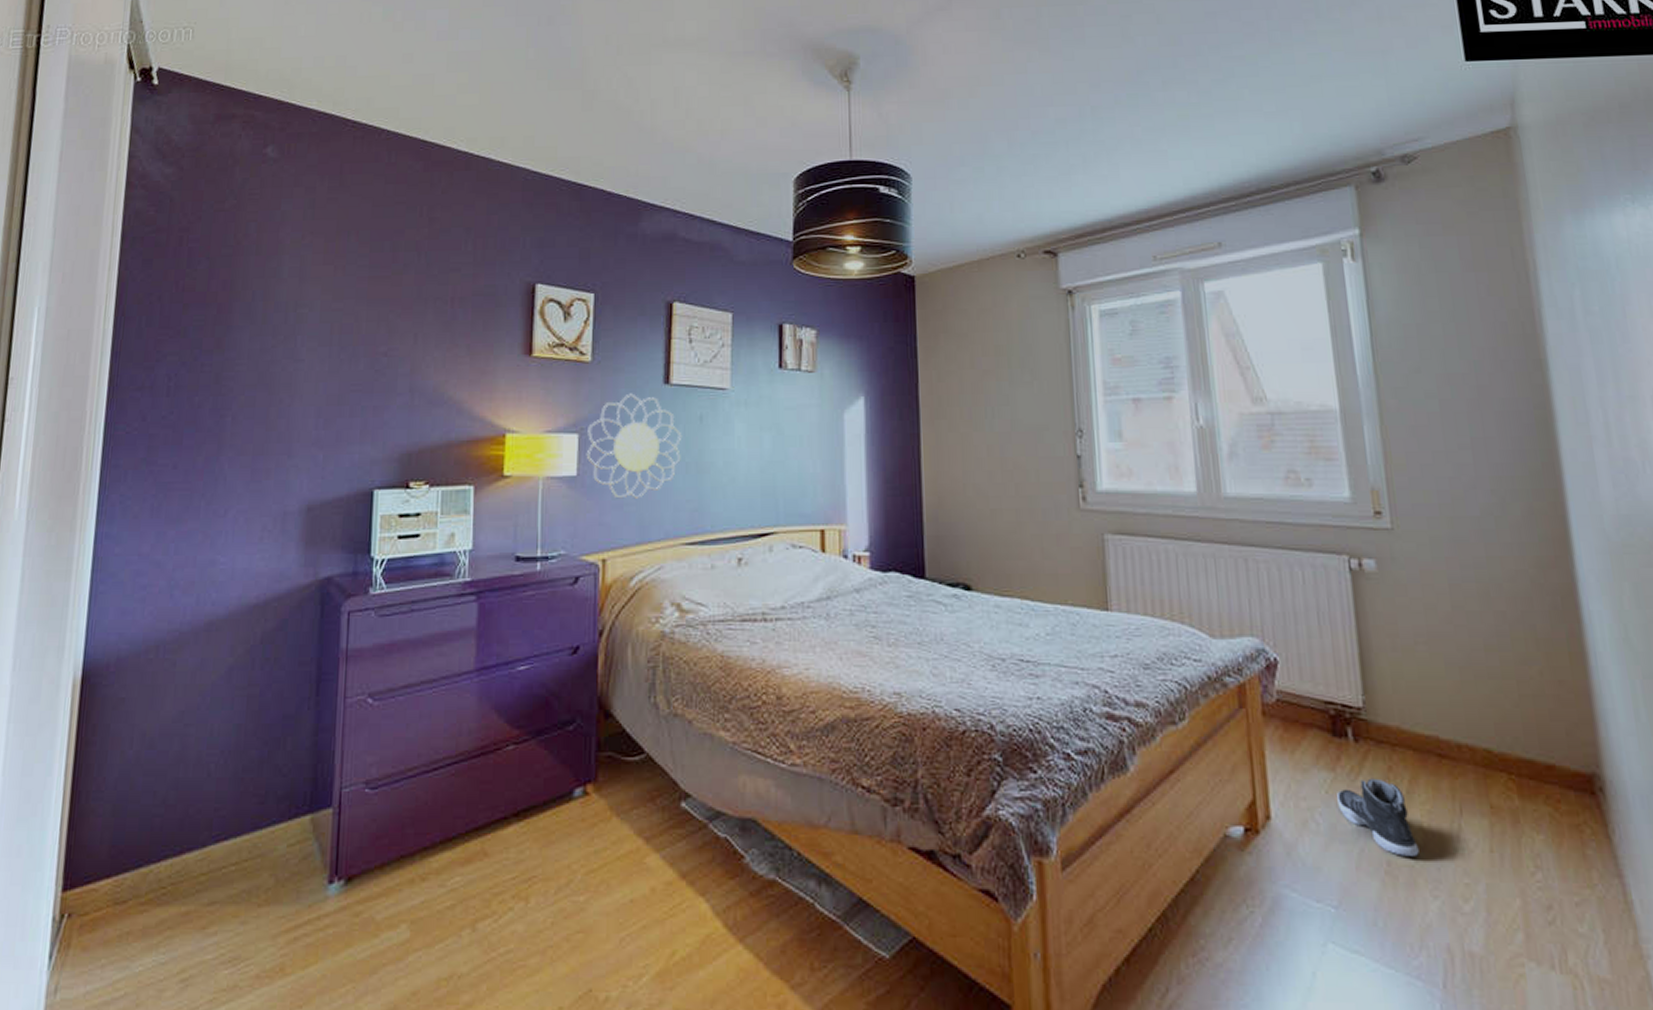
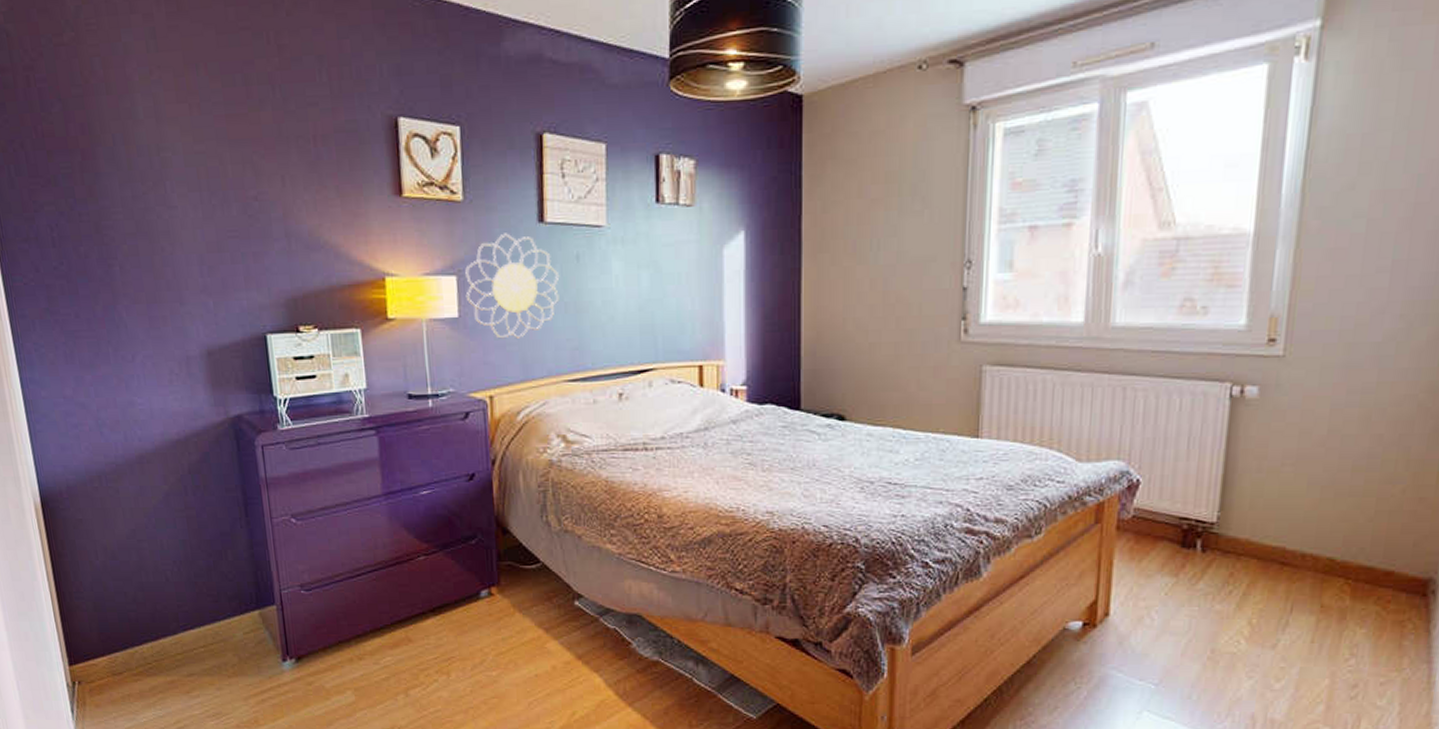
sneaker: present [1337,778,1419,856] -> none [1175,582,1244,646]

